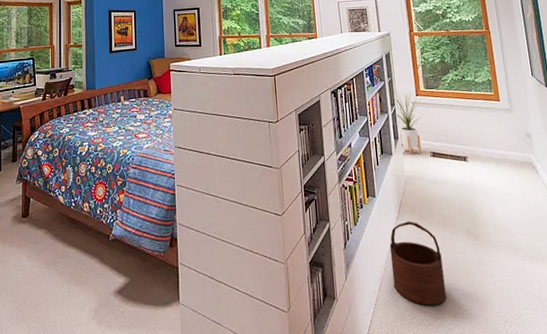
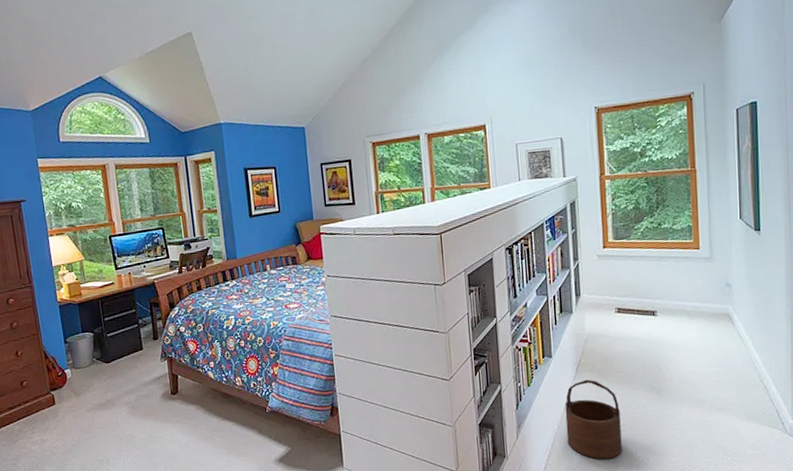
house plant: present [395,91,422,155] -> none [579,244,610,312]

